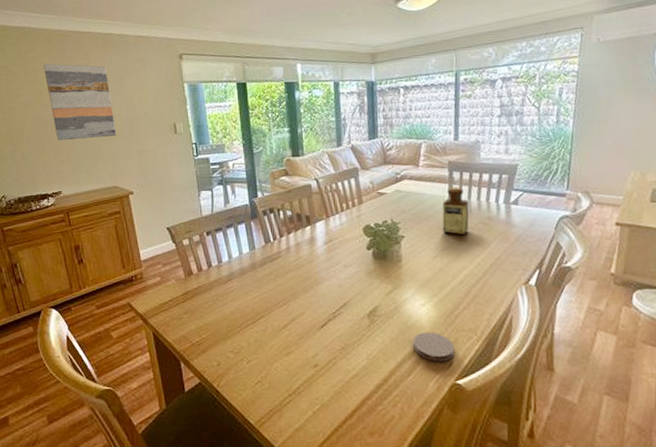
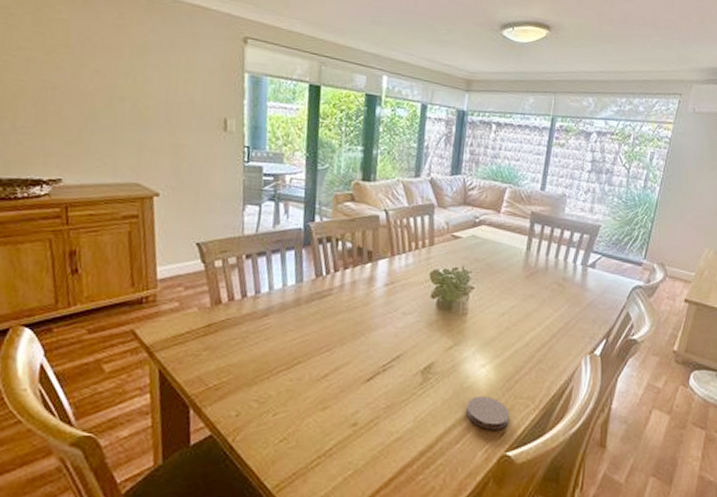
wall art: present [43,63,117,140] -> none [60,14,149,121]
bottle: present [442,187,469,236] -> none [515,240,546,295]

